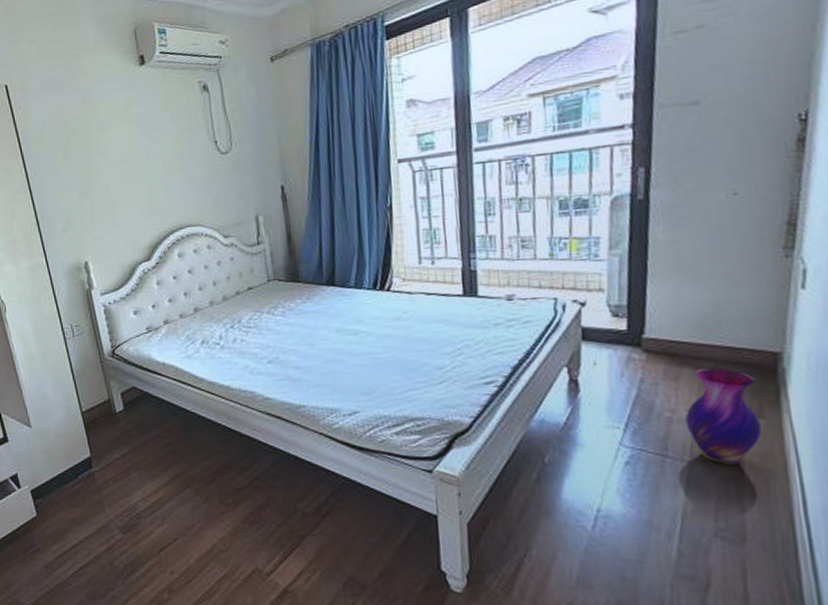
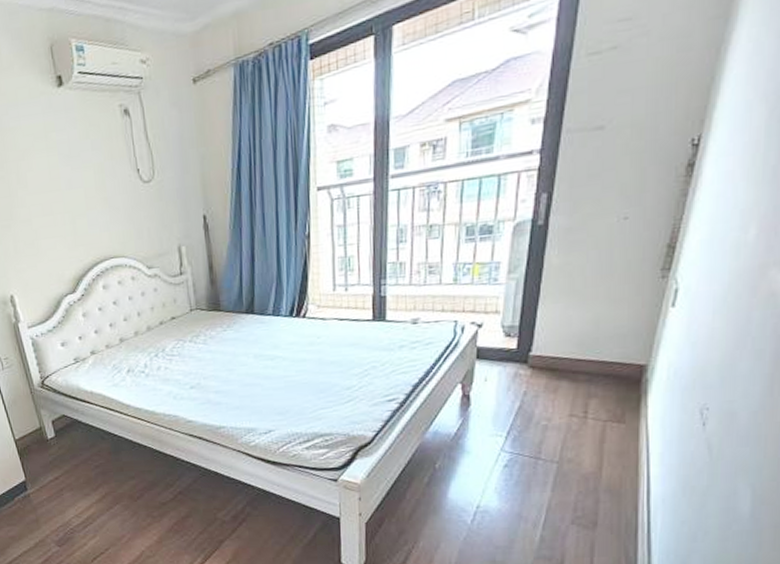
vase: present [685,367,762,464] -> none [559,380,623,464]

